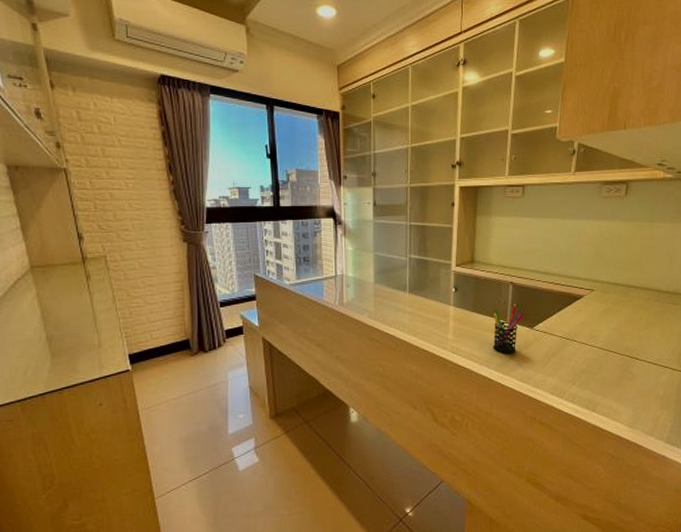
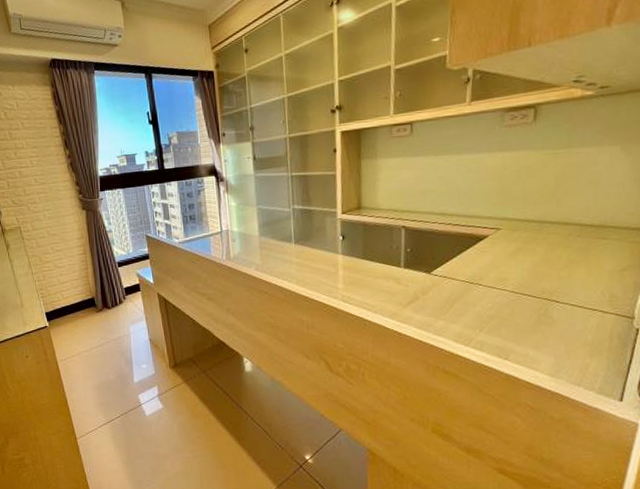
pen holder: present [493,305,525,354] -> none [385,250,421,302]

